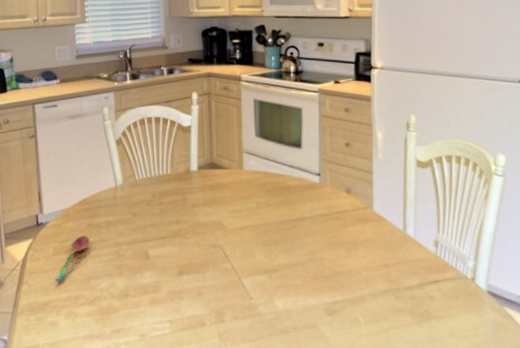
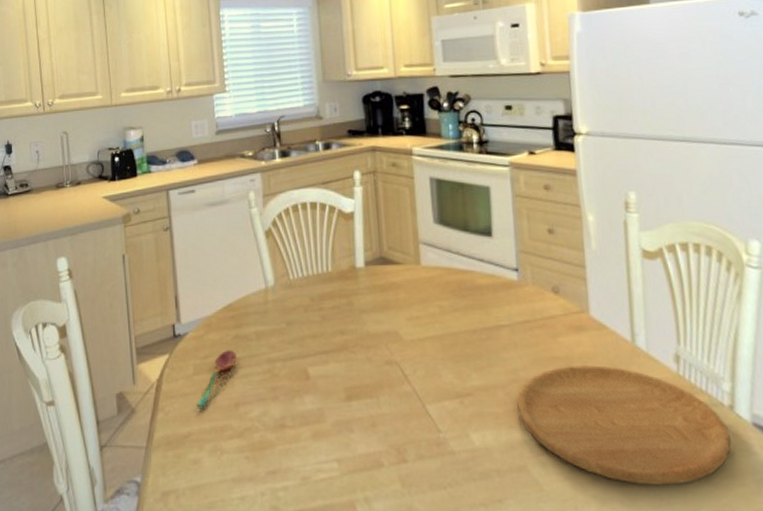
cutting board: none [313,248,470,337] -> present [517,365,731,486]

